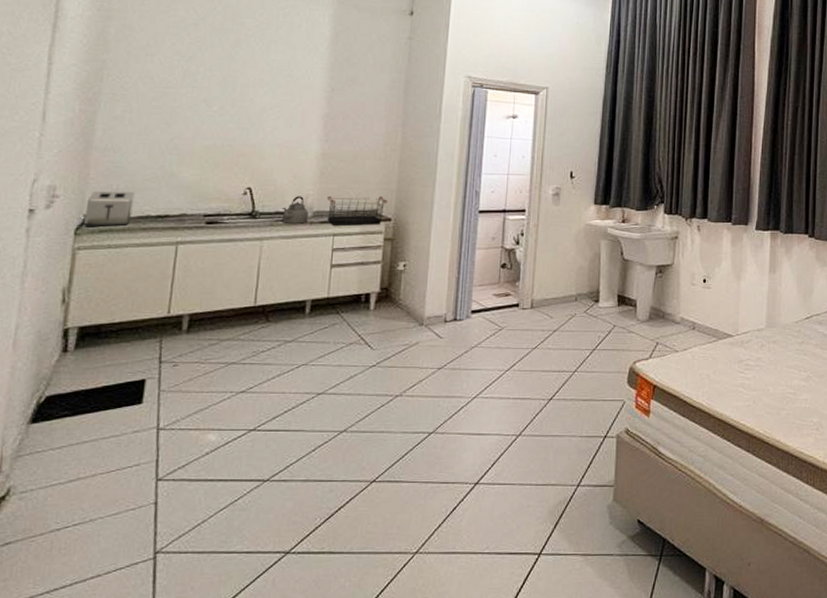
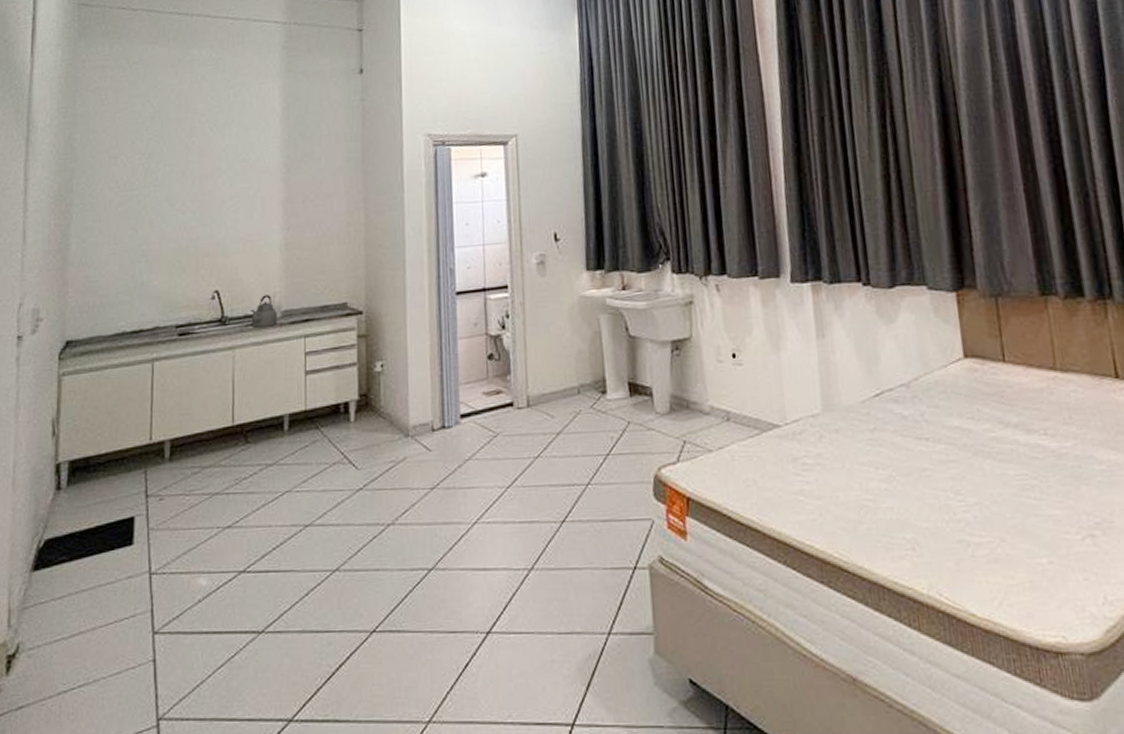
toaster: present [82,191,136,228] -> none [64,307,111,351]
dish rack: present [326,195,387,227] -> none [294,286,357,327]

